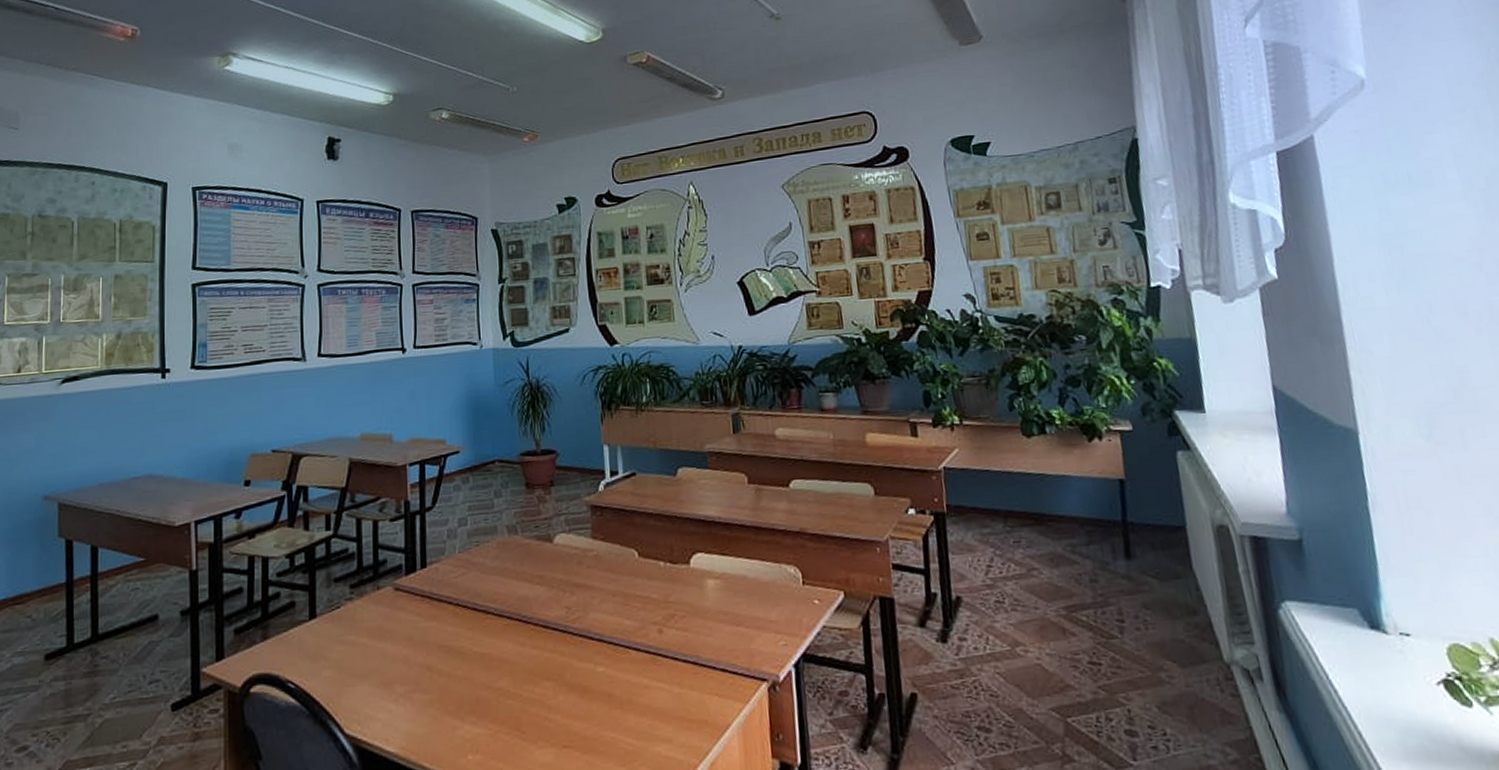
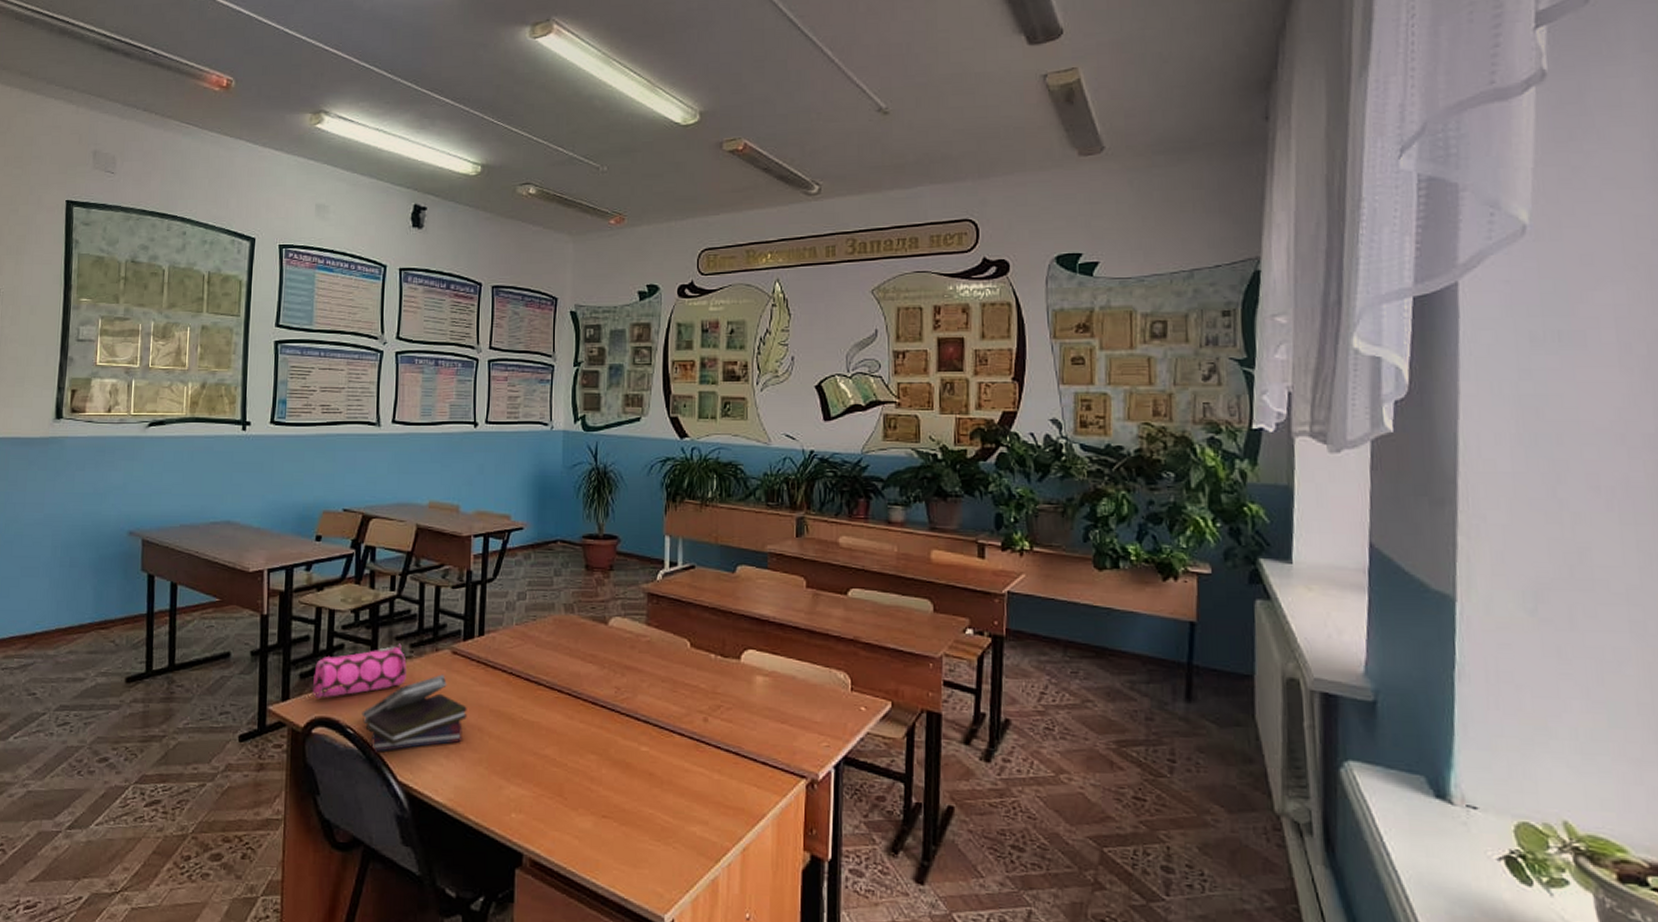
pencil case: none [248,585,348,655] -> present [312,643,407,700]
book: none [302,613,414,706] -> present [362,674,467,752]

